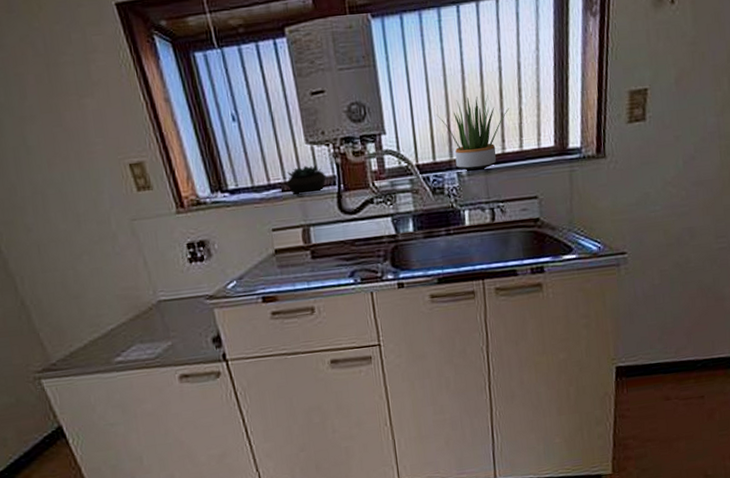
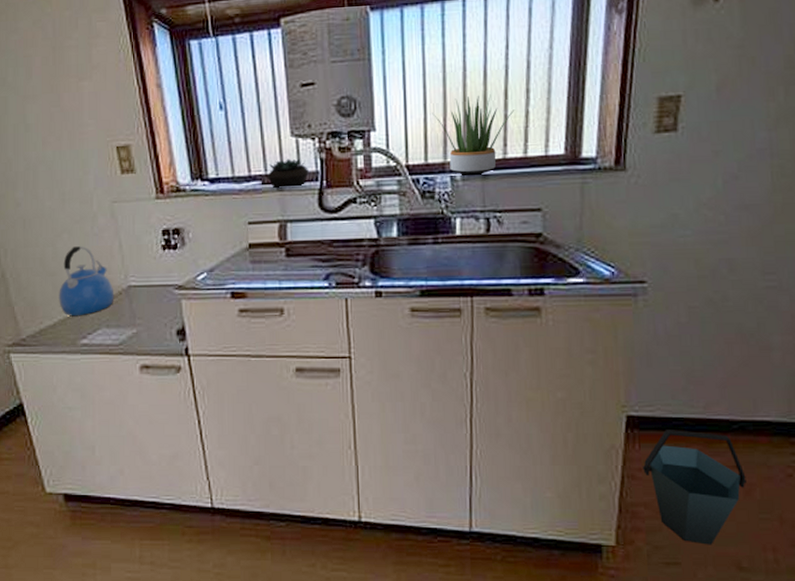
kettle: none [85,266,146,337] -> present [59,246,114,317]
bucket: none [630,372,709,462] -> present [643,428,746,545]

